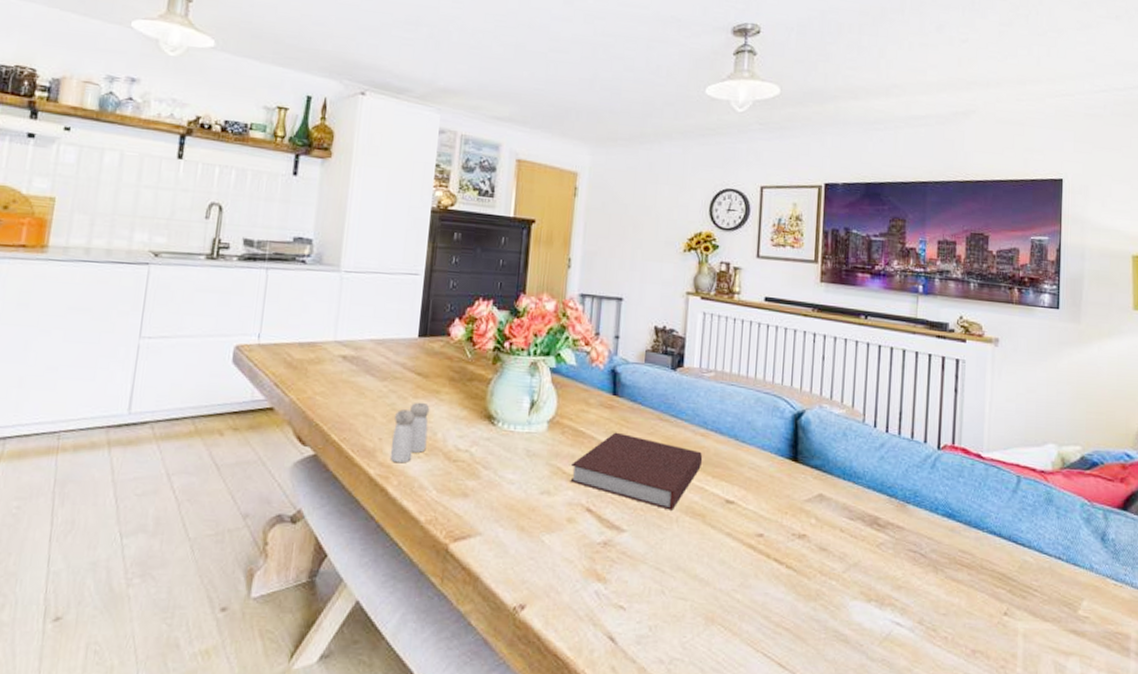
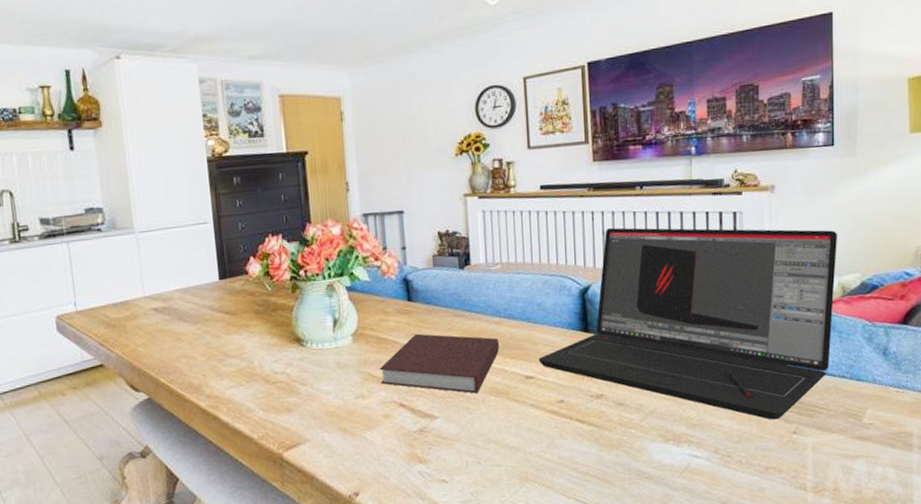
salt and pepper shaker: present [389,402,430,464] -> none [212,337,246,393]
laptop: none [741,354,1060,596] -> present [538,227,838,420]

